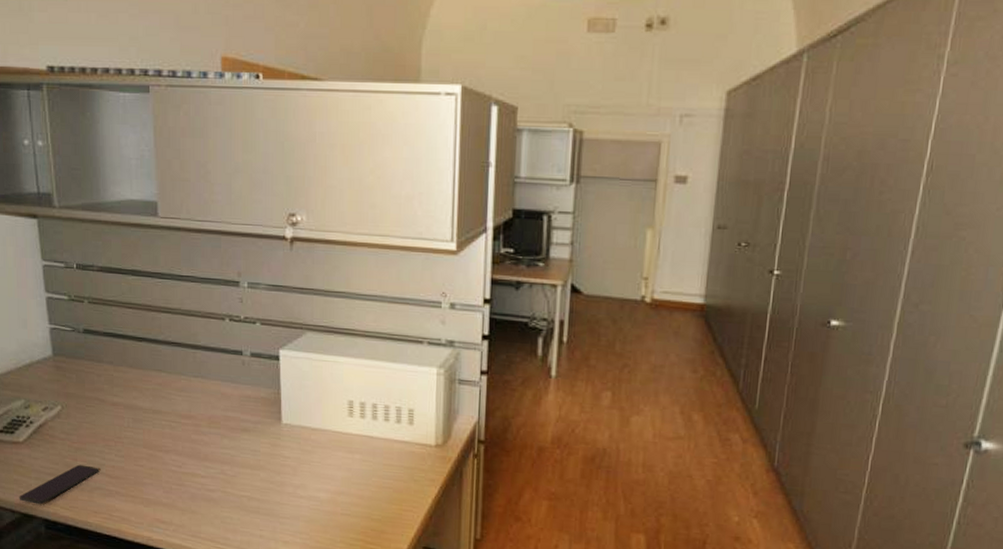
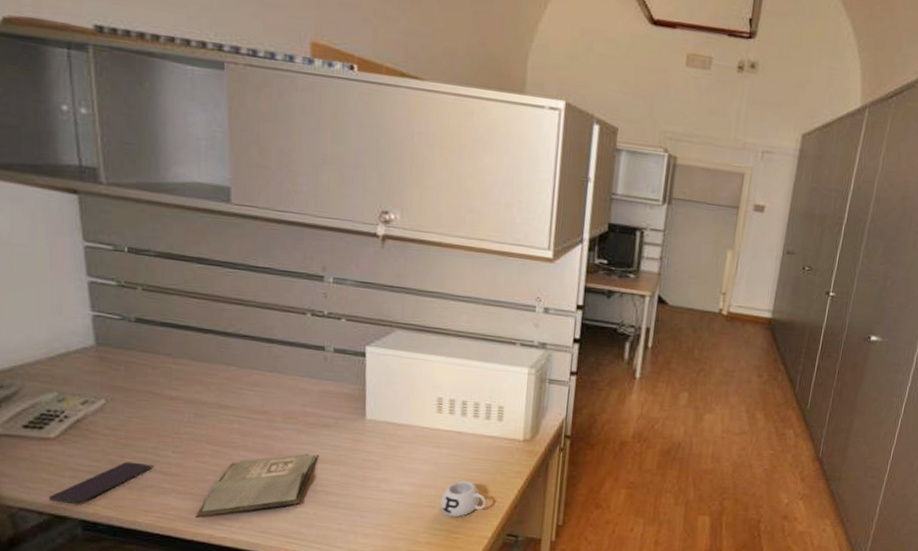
hardback book: none [136,458,240,521] -> present [195,453,319,519]
mug: none [356,488,401,526] -> present [440,480,487,517]

